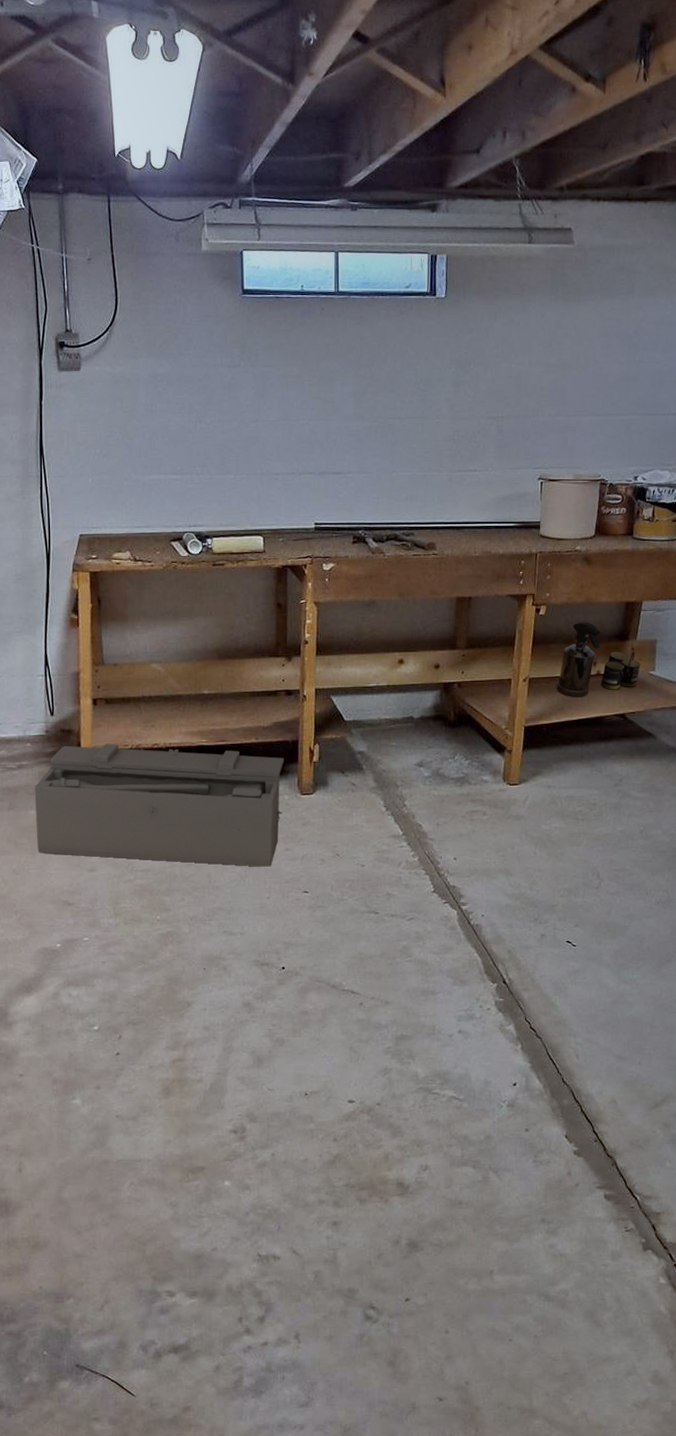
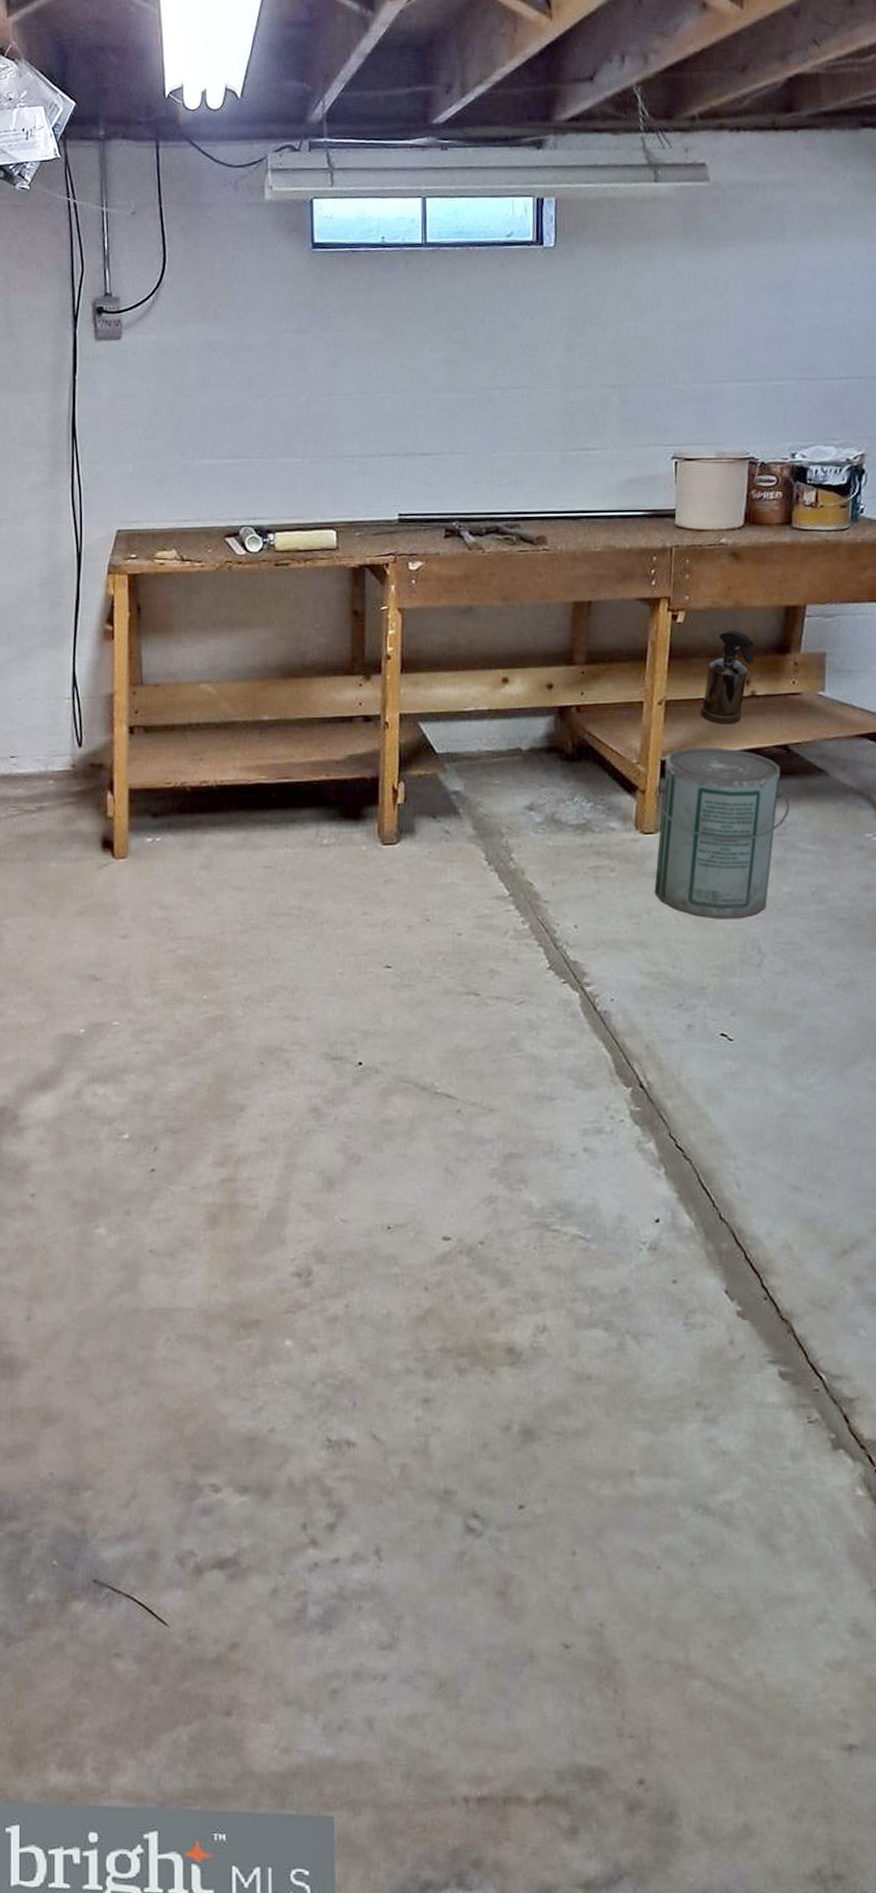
tool box: present [34,744,284,867] -> none [56,782,361,935]
paint can: none [517,715,625,852] -> present [654,747,790,919]
paint can: present [600,651,641,690] -> none [756,666,807,715]

